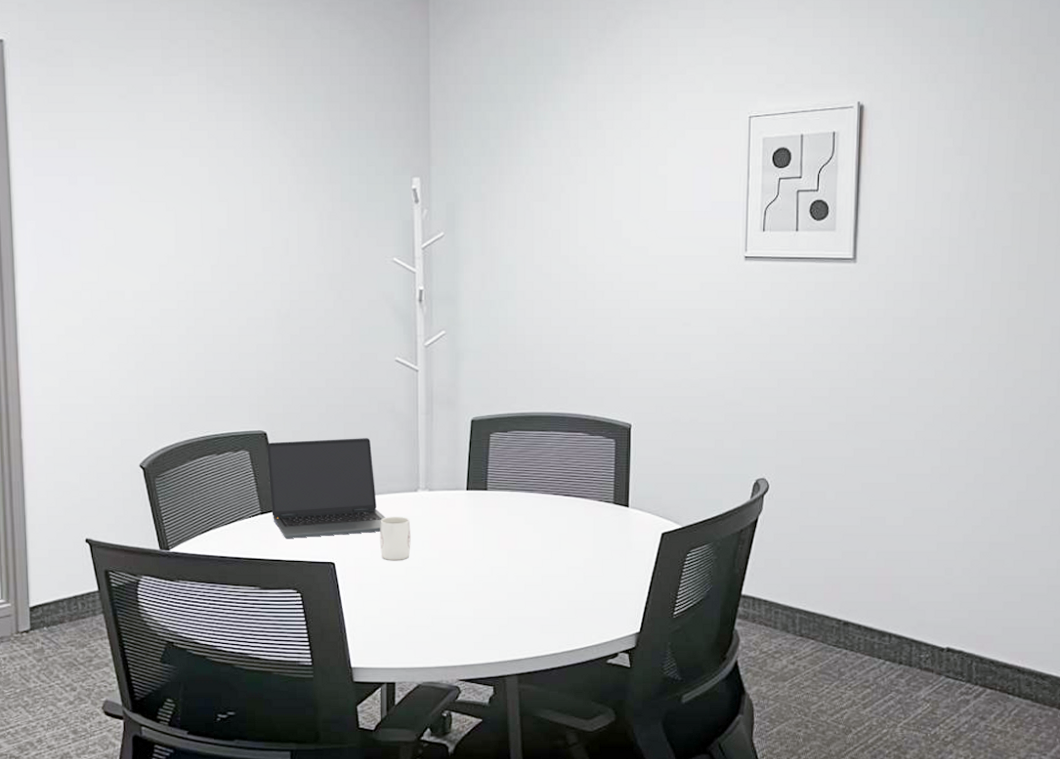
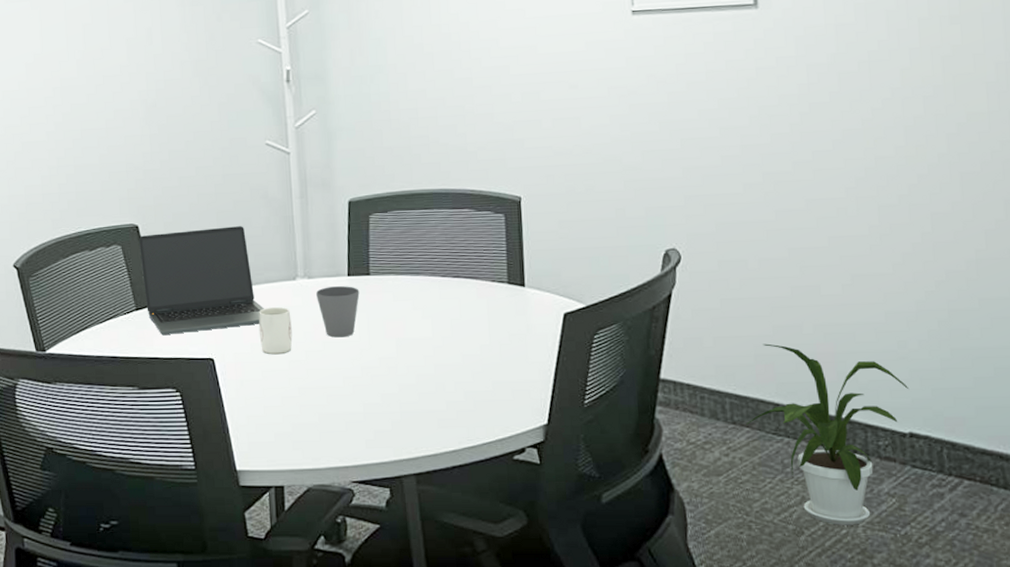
cup: none [436,499,477,547] -> present [316,286,360,338]
house plant: none [812,566,950,726] -> present [746,343,908,525]

